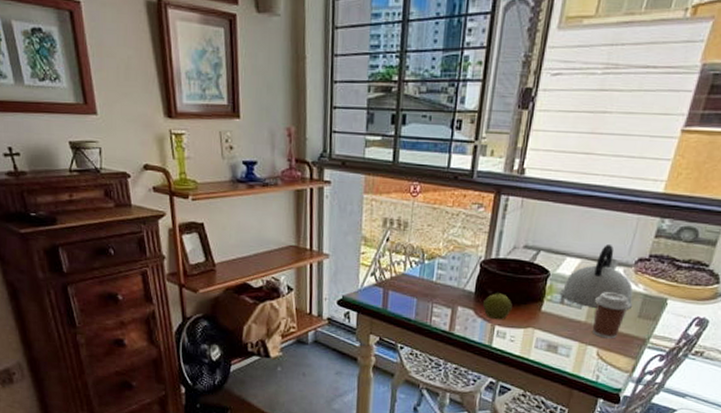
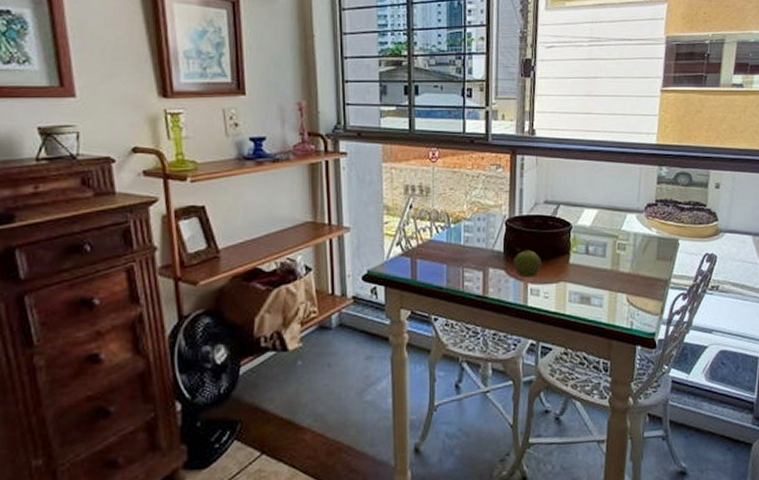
kettle: present [561,243,633,309] -> none [585,193,650,256]
coffee cup: present [593,292,630,339] -> none [616,238,648,284]

